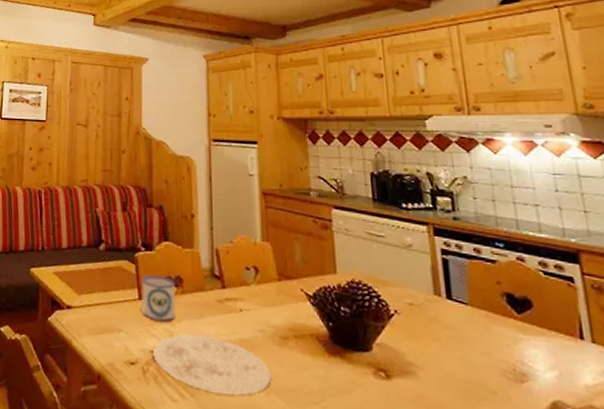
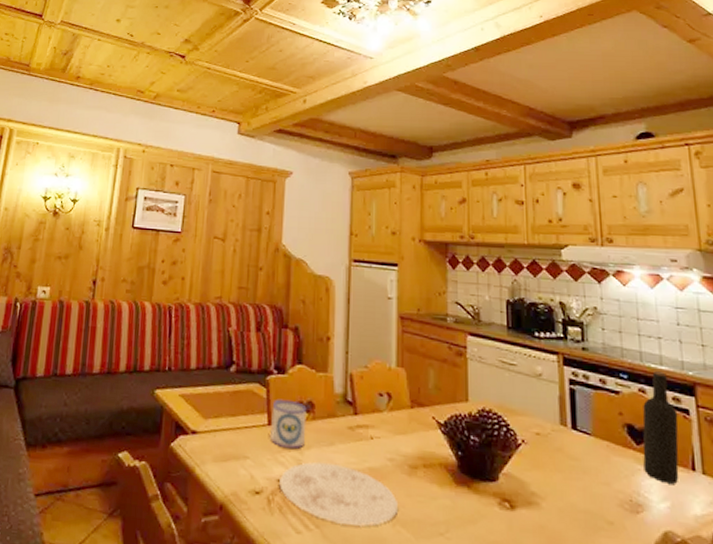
wine bottle: none [522,238,566,353] -> present [642,370,679,484]

